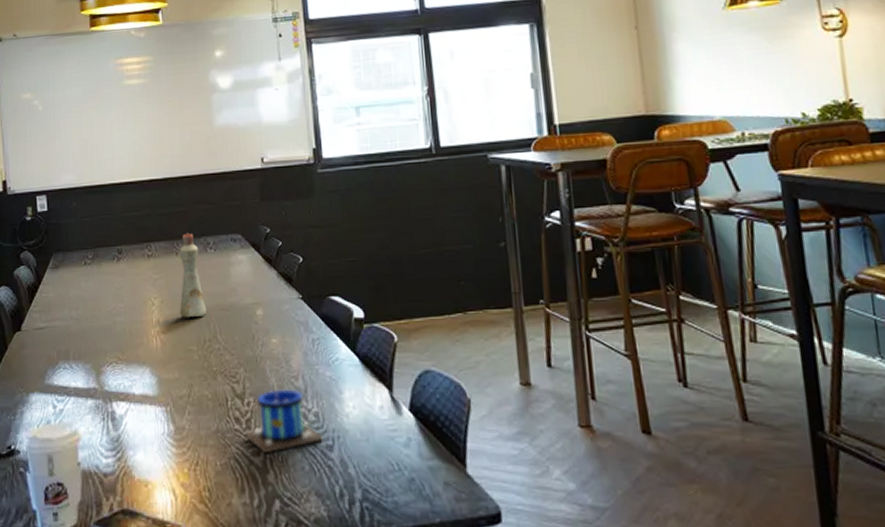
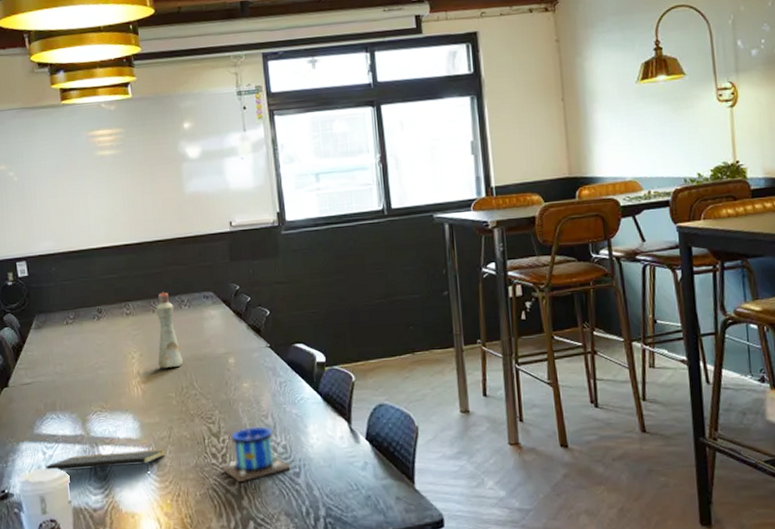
notepad: none [55,410,184,440] -> present [46,449,165,477]

